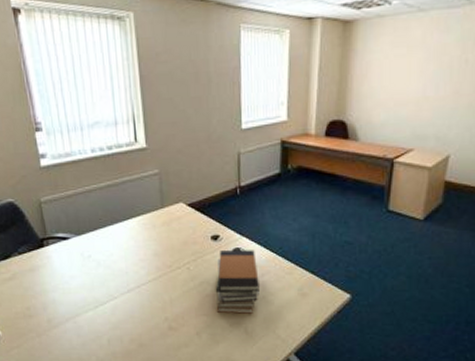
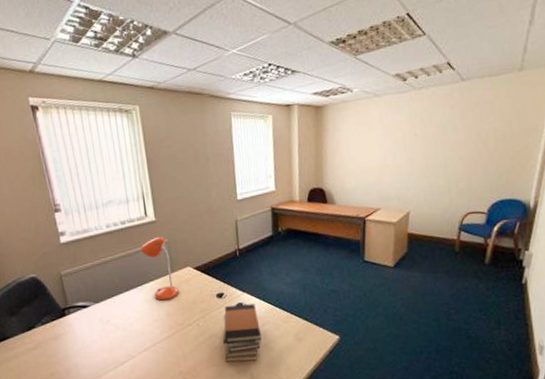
desk lamp: none [128,166,170,240] -> present [140,236,180,302]

